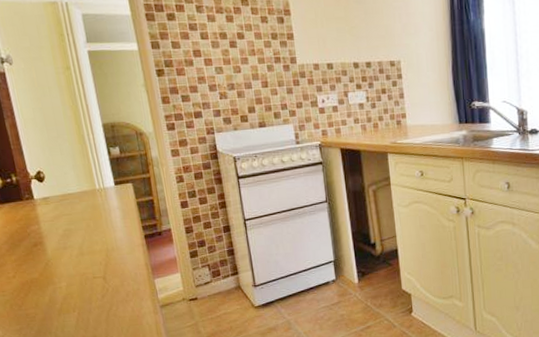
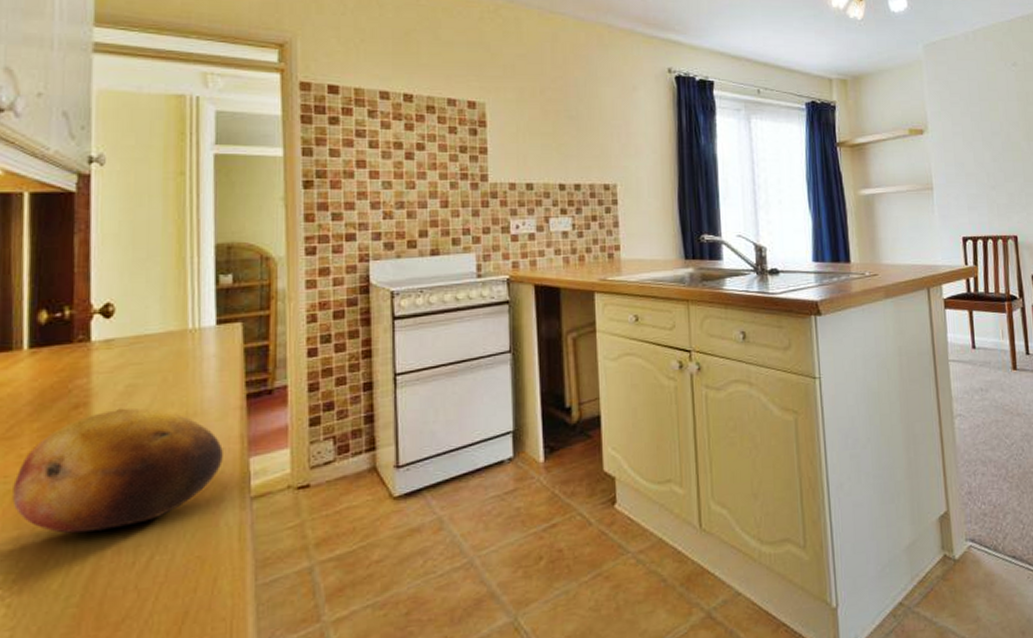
fruit: none [9,245,137,328] -> present [12,408,223,533]

